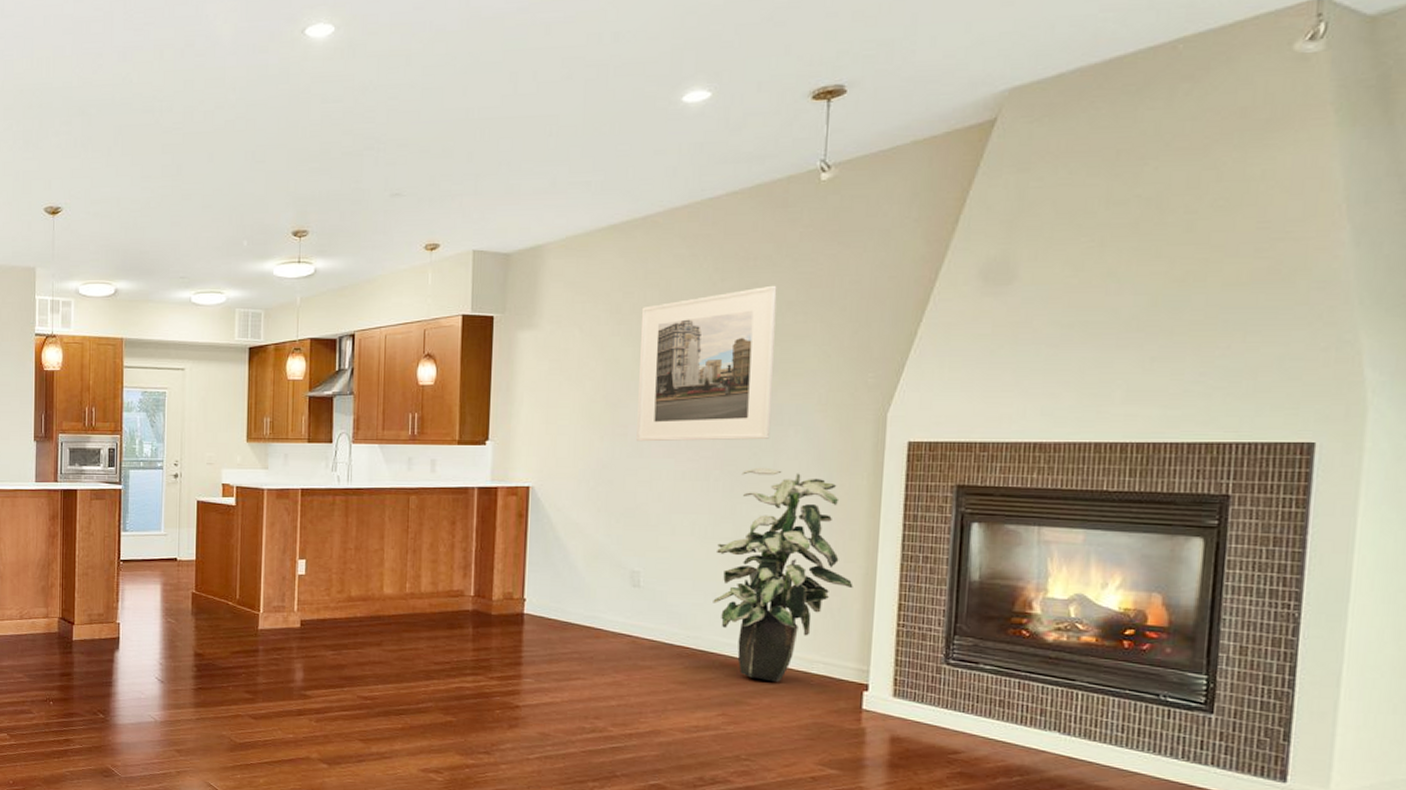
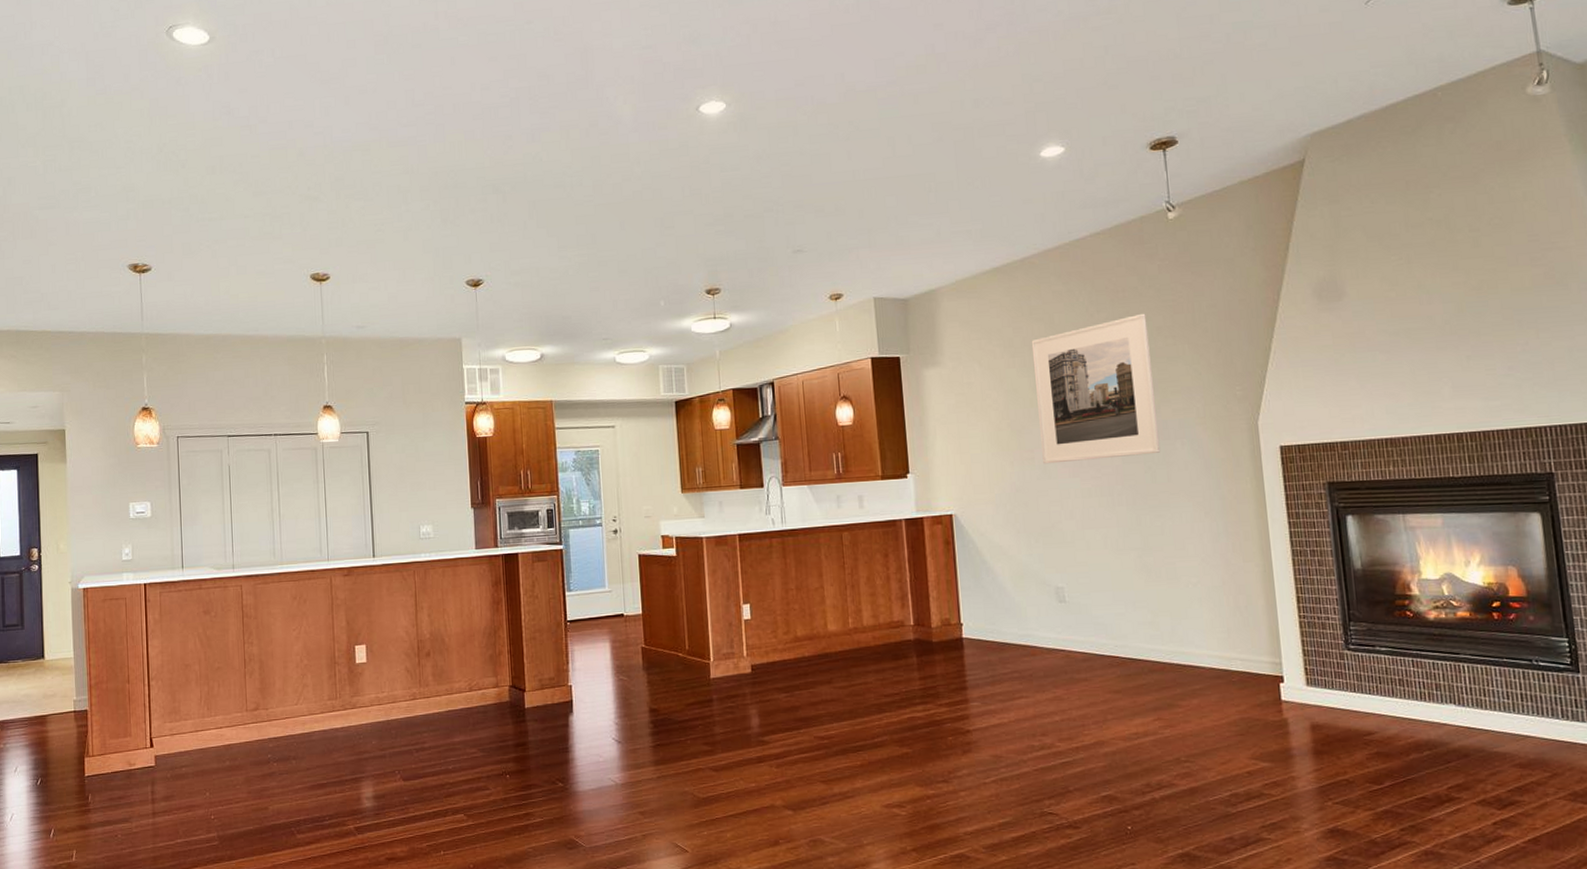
indoor plant: present [713,467,853,682] -> none [1129,479,1255,682]

